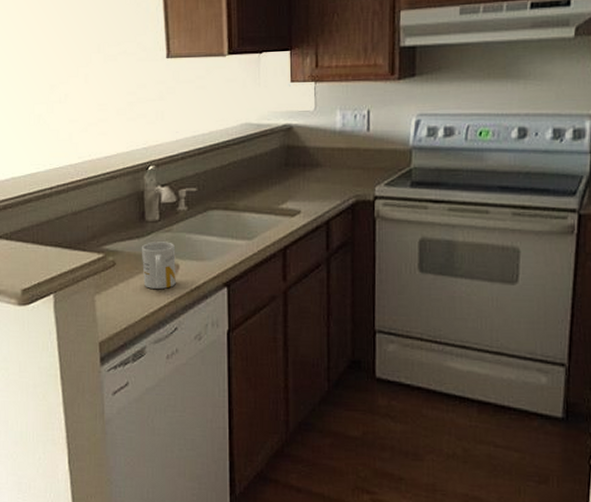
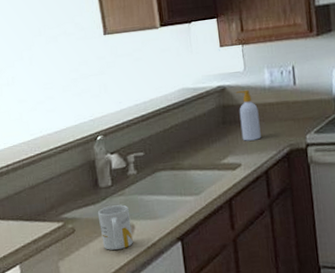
soap bottle: none [303,131,326,187] -> present [236,89,261,141]

